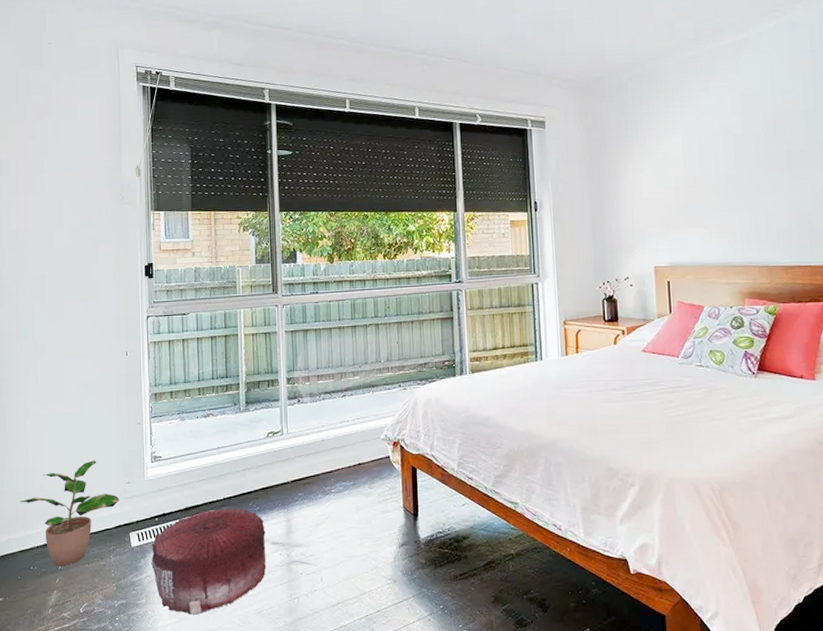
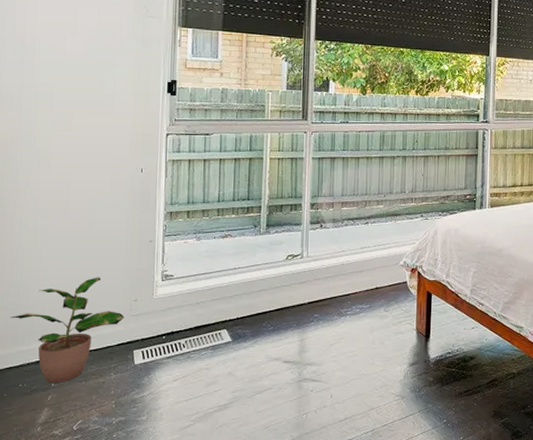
pouf: present [151,507,267,615] -> none [155,327,278,431]

